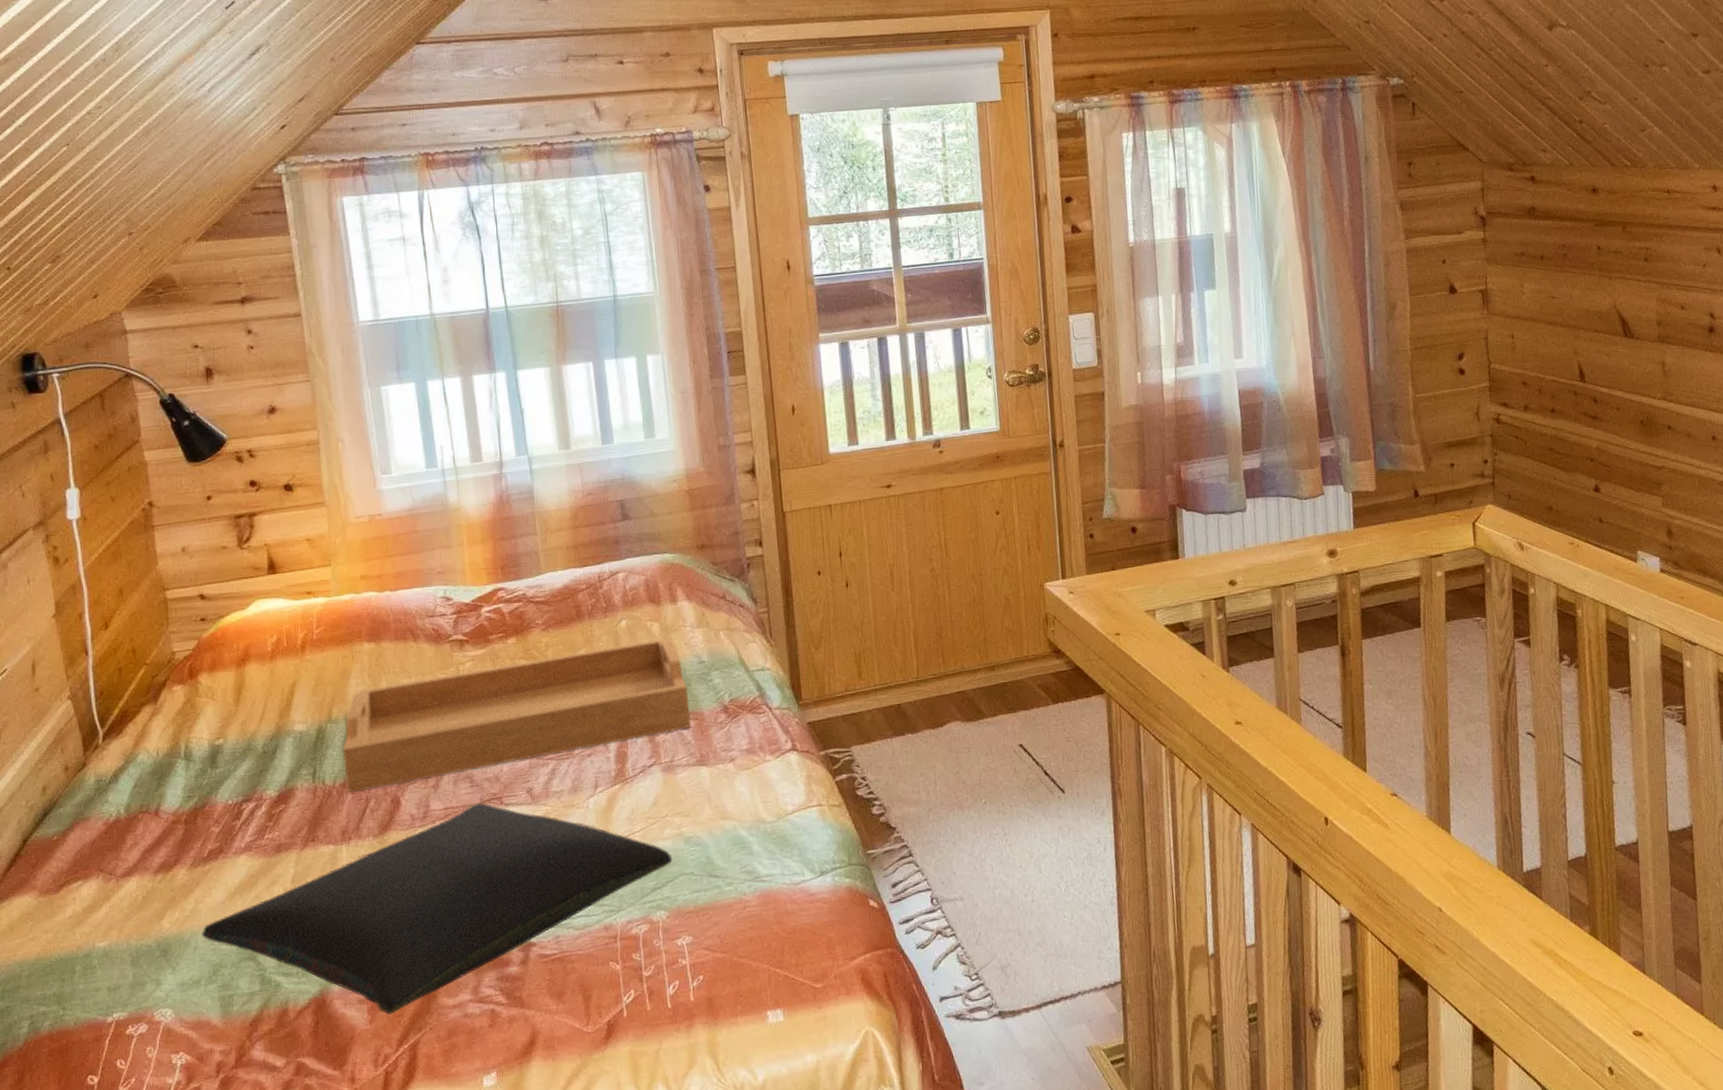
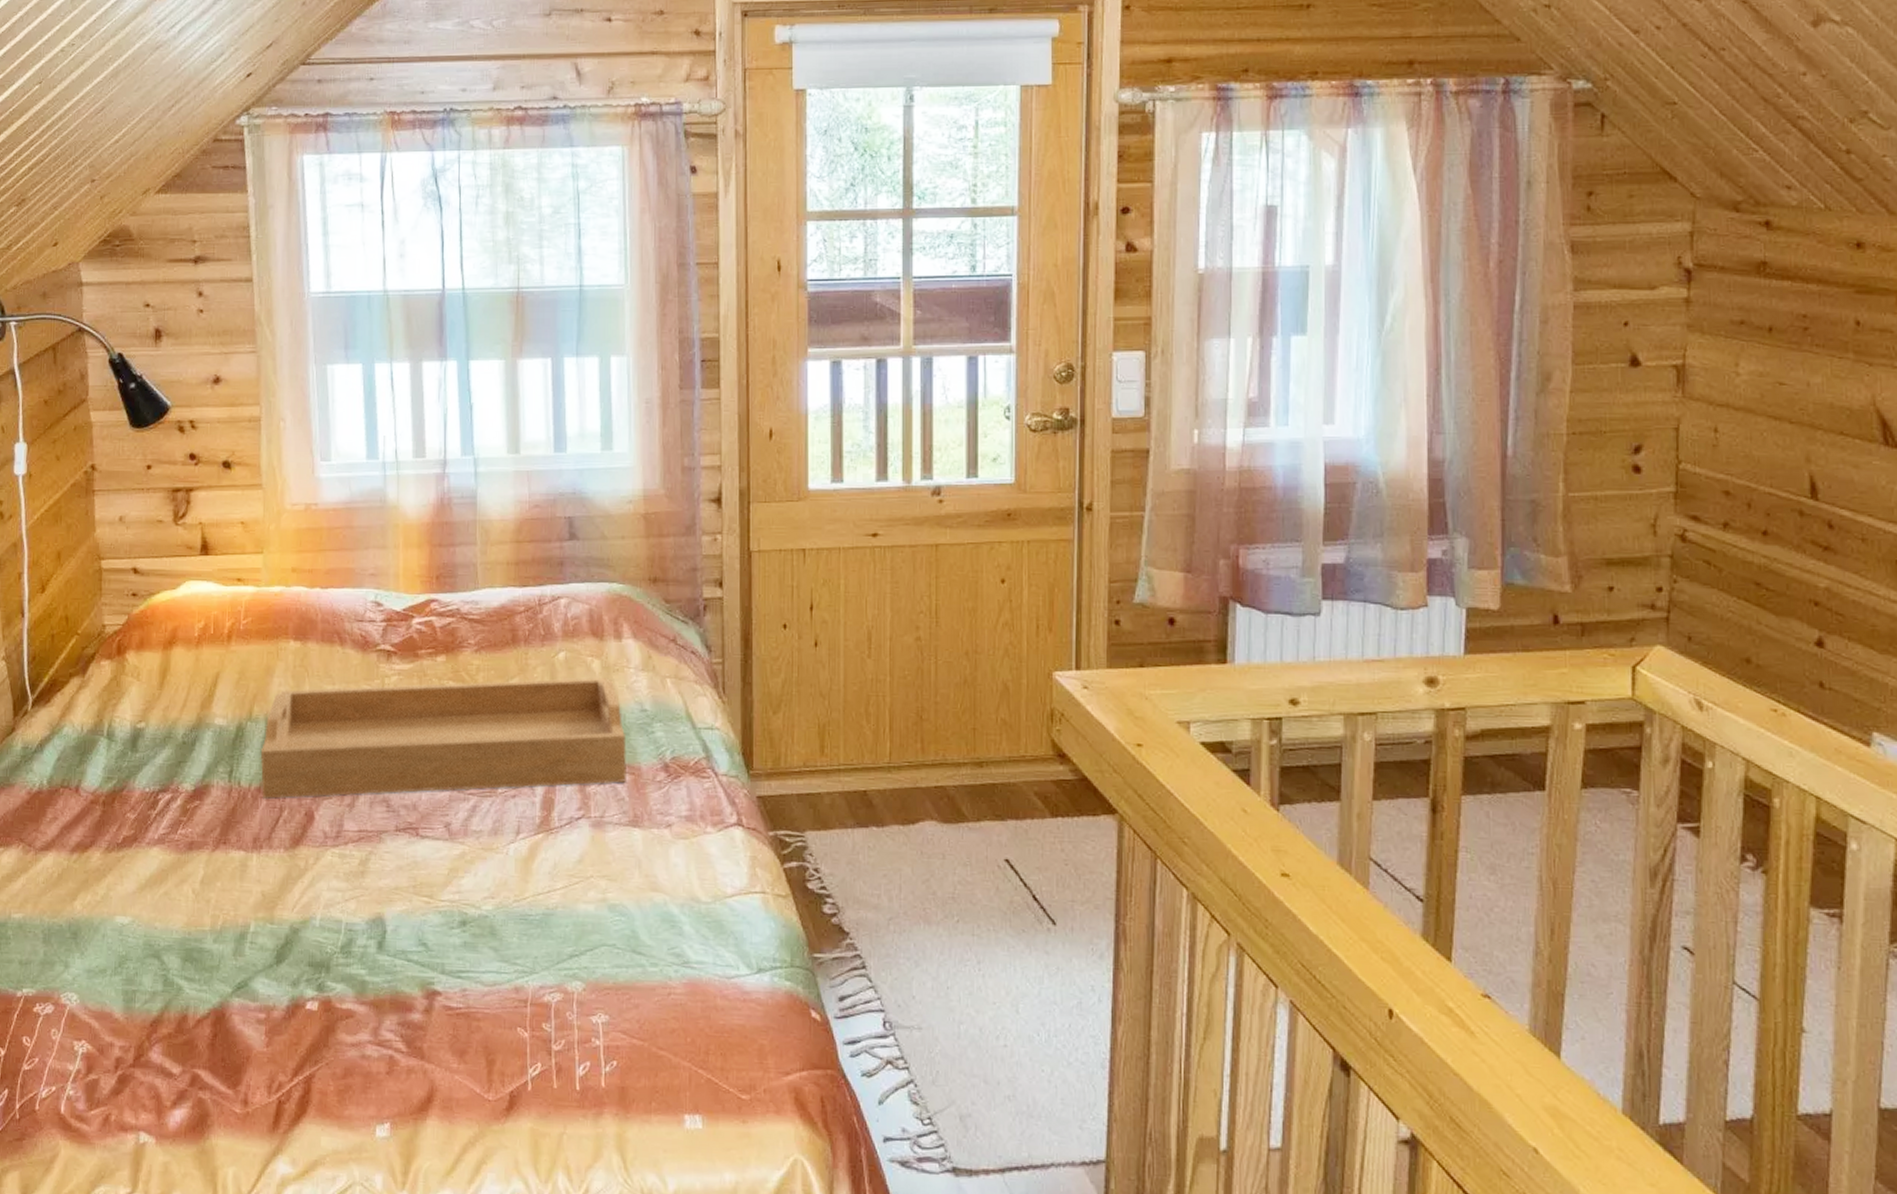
pillow: present [201,802,673,1015] -> none [110,830,595,1041]

